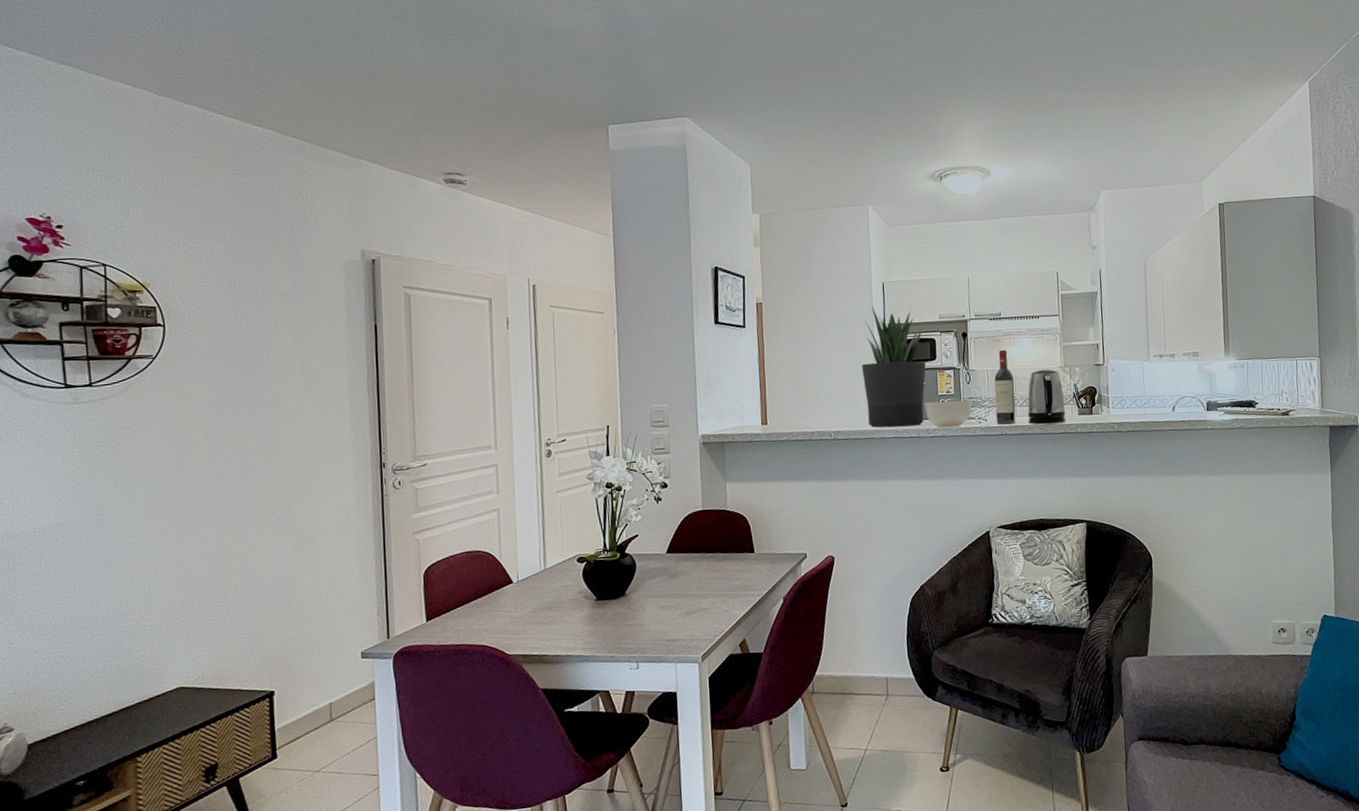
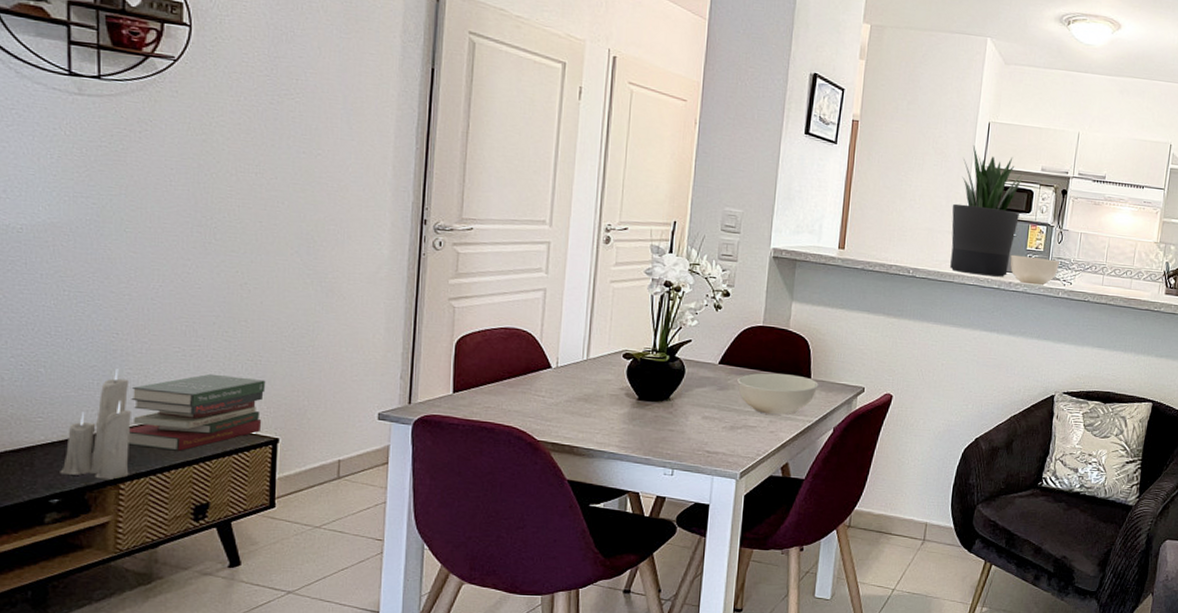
candle: none [83,648,145,756] -> present [60,369,131,480]
books: none [140,637,258,719] -> present [128,373,266,451]
bowl: none [686,552,763,595] -> present [737,373,819,415]
wine bottle: present [994,349,1016,426] -> none [1081,214,1107,293]
kettle: present [1027,369,1066,424] -> none [1113,241,1155,300]

